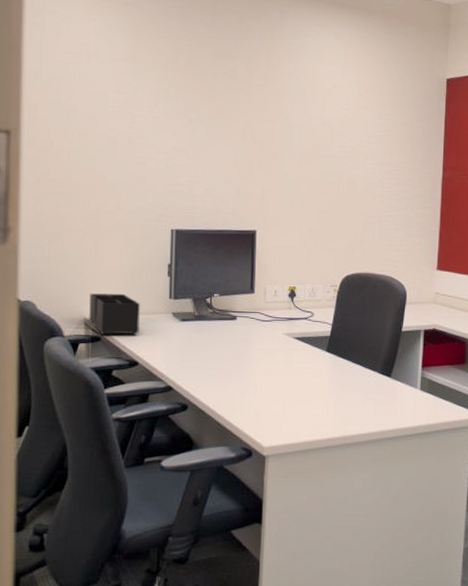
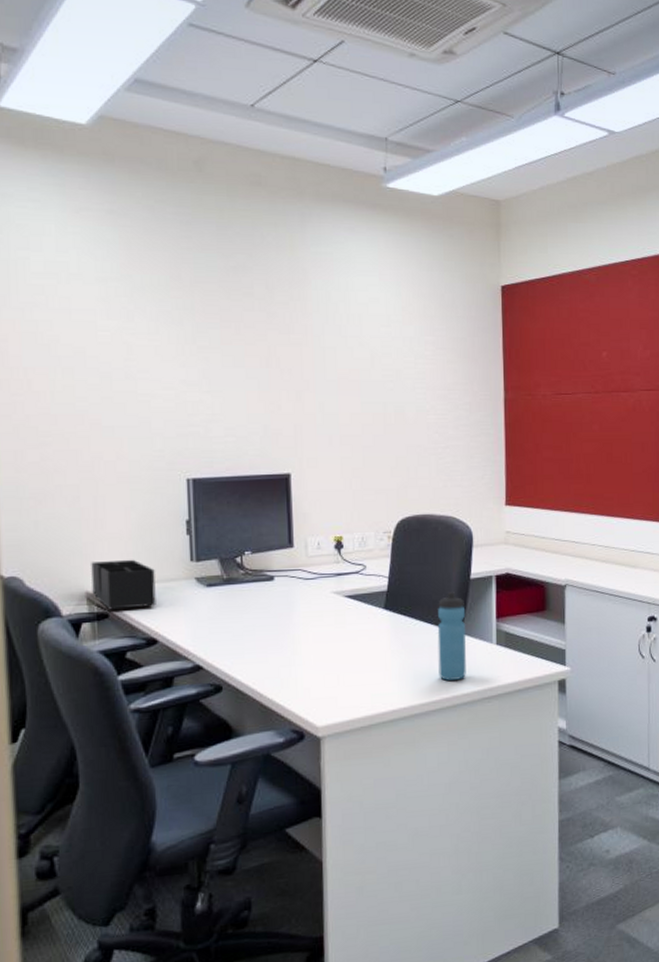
water bottle: none [369,341,396,417] -> present [437,592,466,681]

